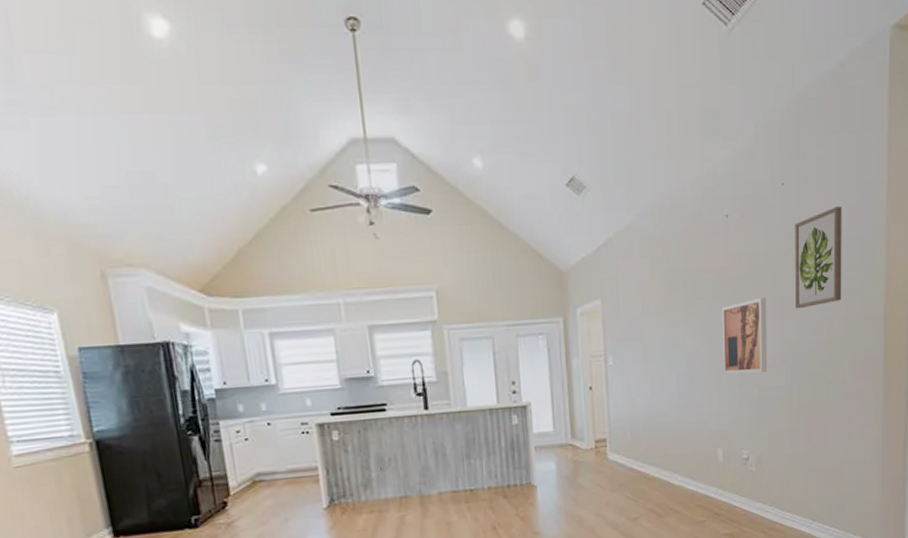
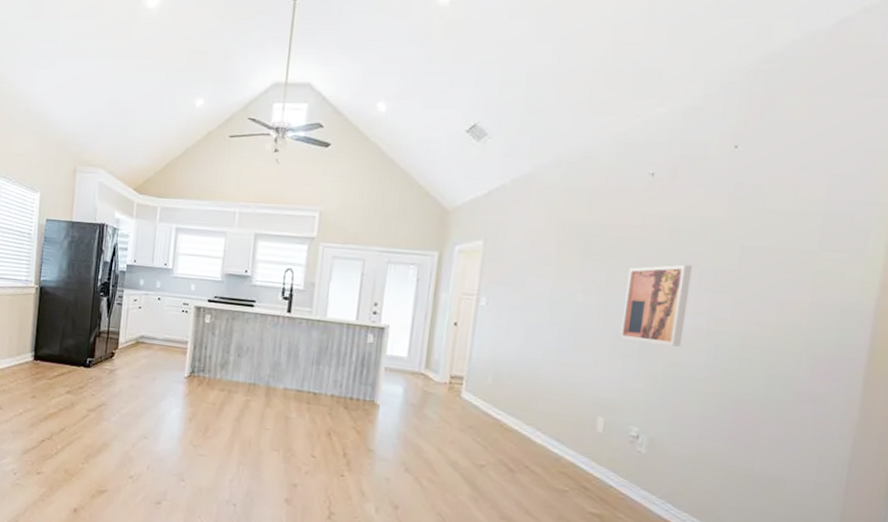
wall art: present [795,206,842,309] -> none [733,176,823,285]

